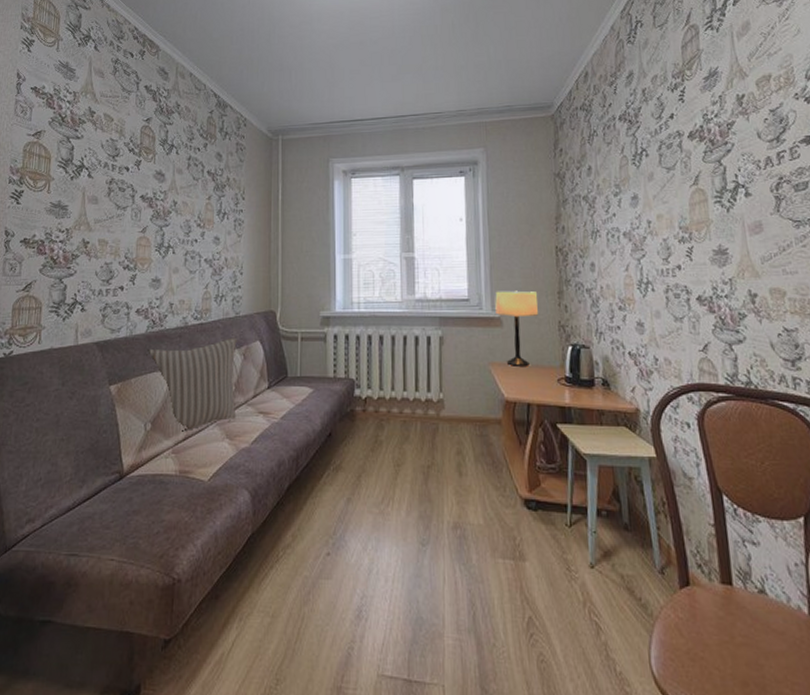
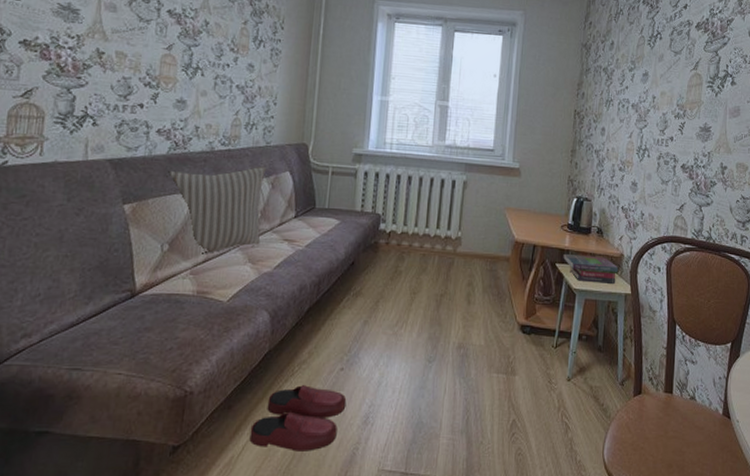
slippers: none [238,573,336,650] -> present [249,385,347,452]
table lamp: present [495,290,538,366] -> none [516,144,553,213]
books: none [564,411,636,445] -> present [563,253,619,284]

